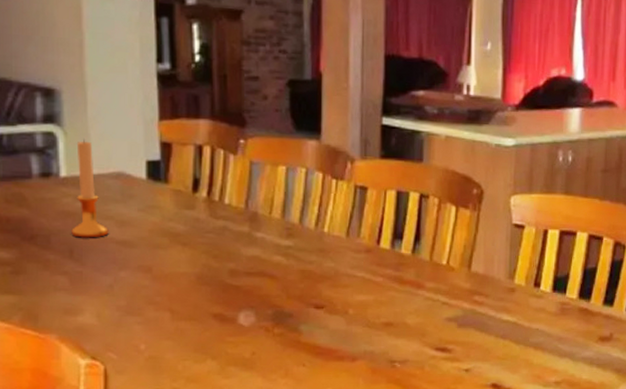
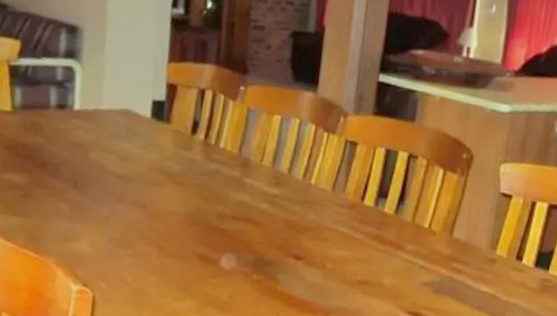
candle holder: present [71,139,109,238] -> none [78,76,112,171]

